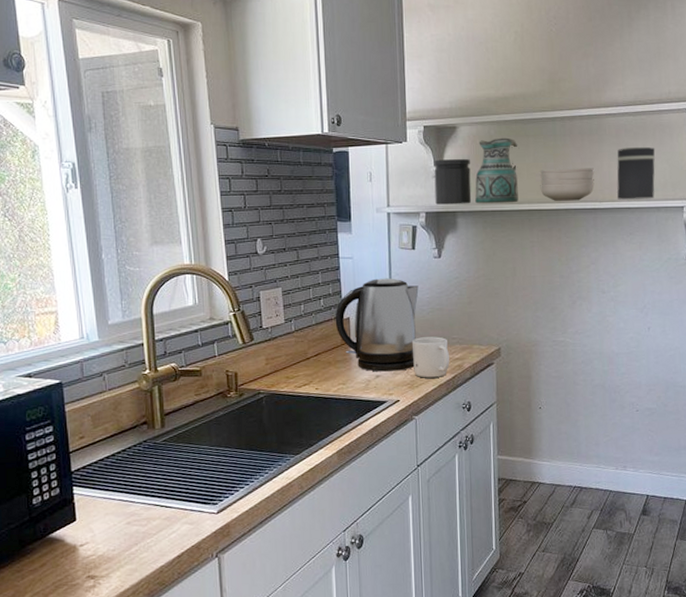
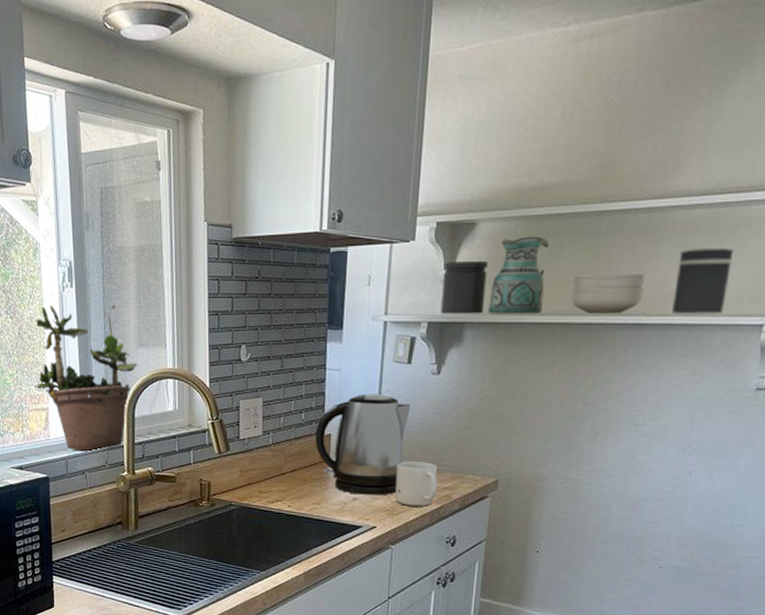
potted plant: none [37,195,152,352] -> present [32,294,137,451]

